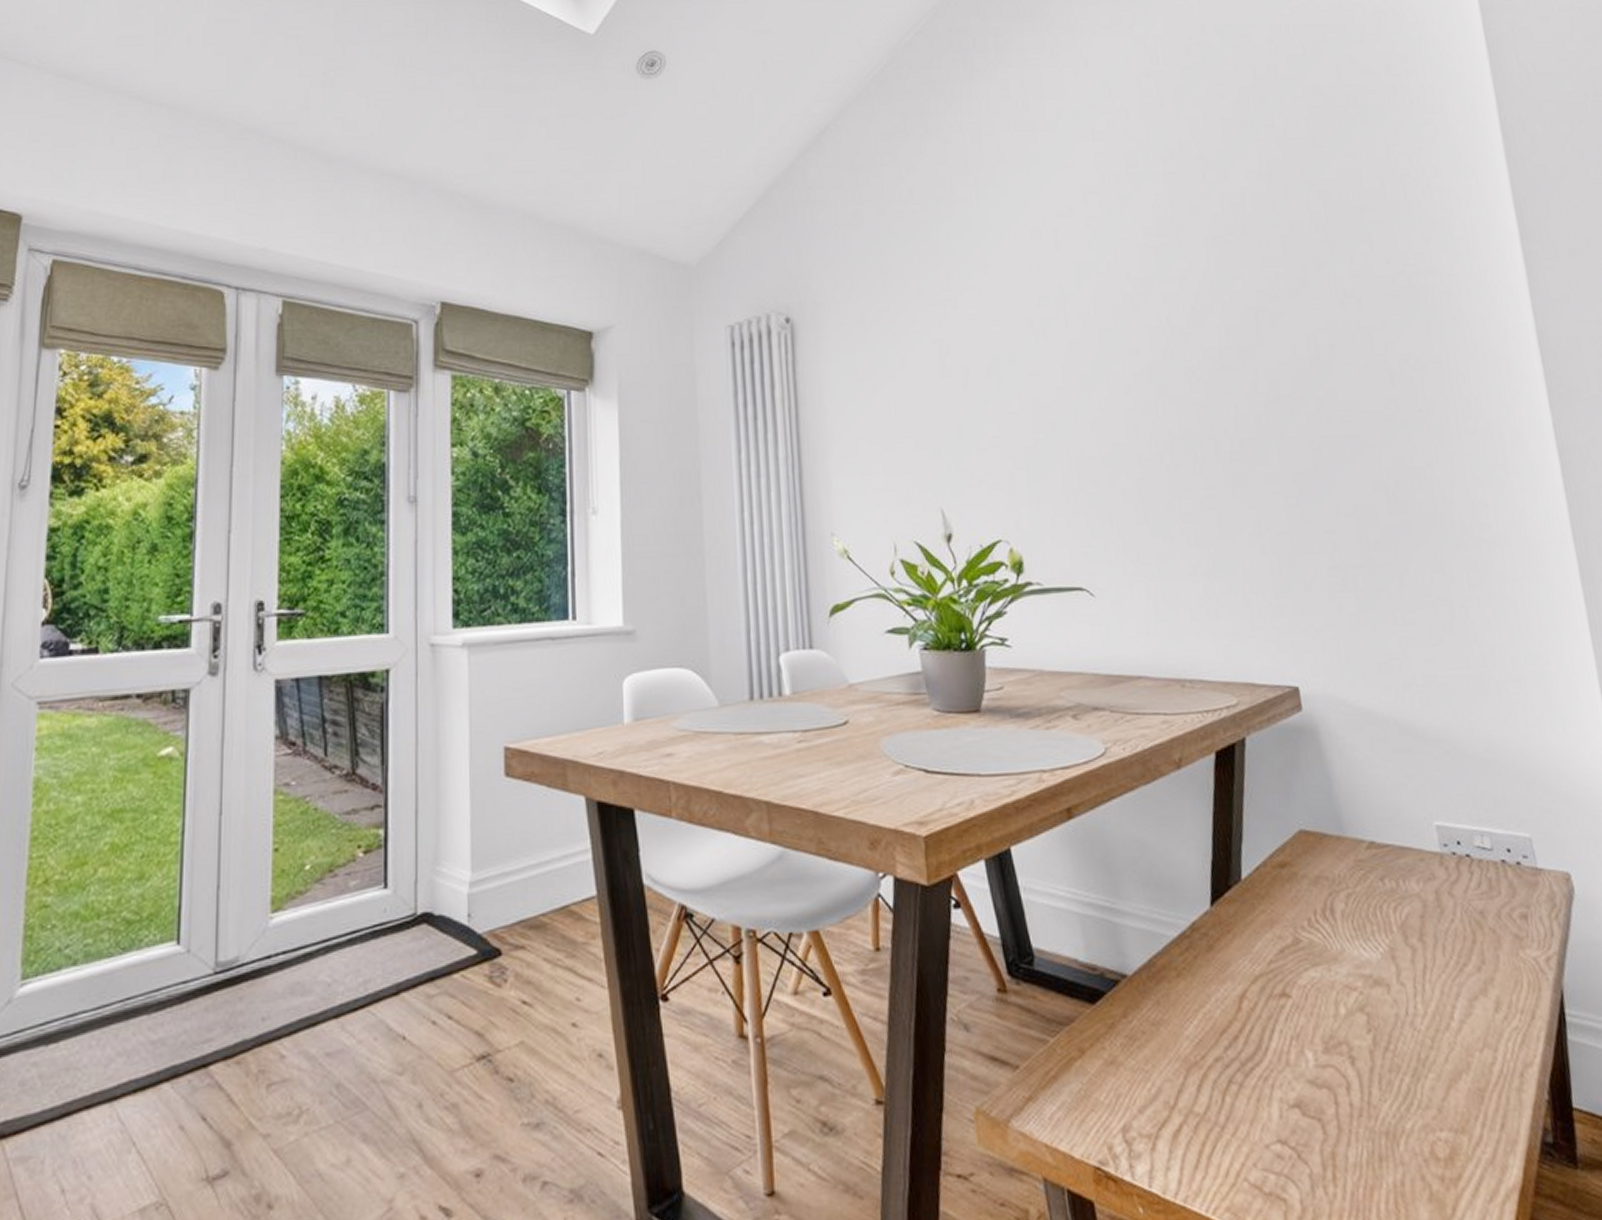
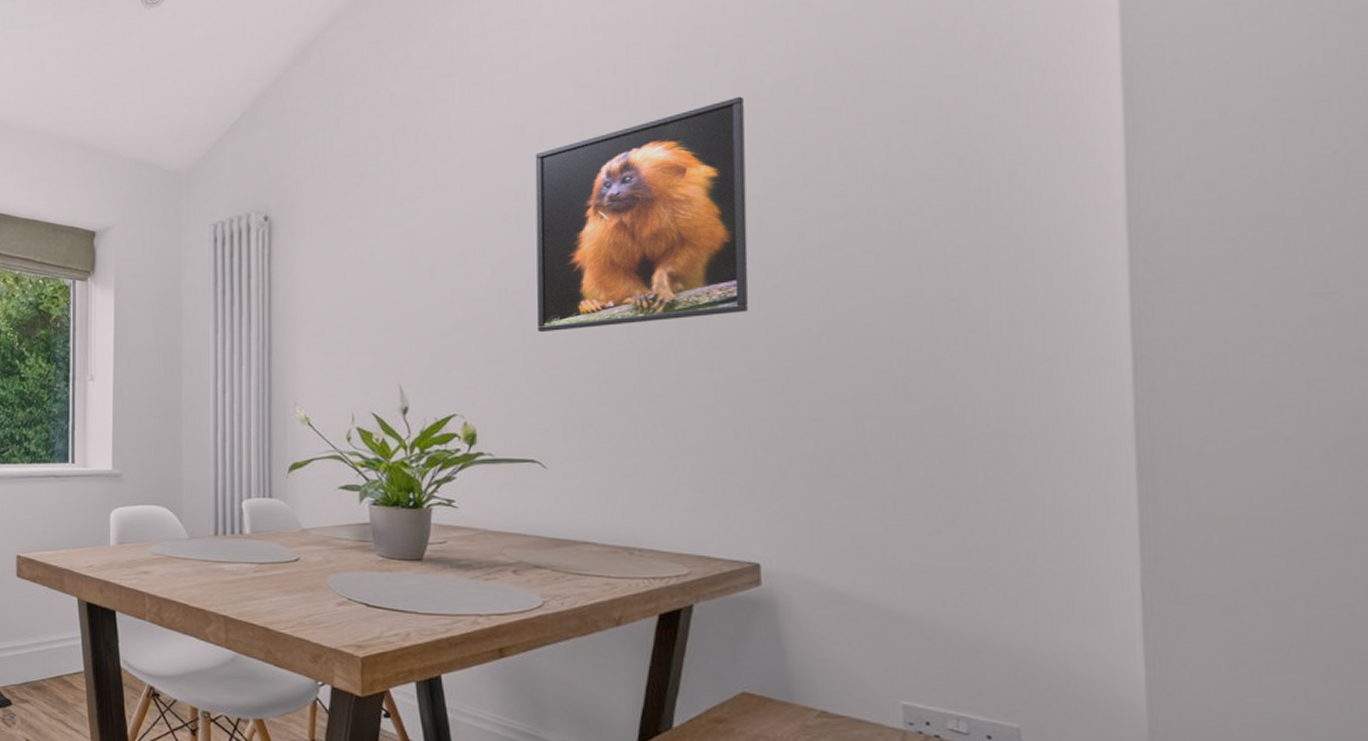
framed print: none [1053,210,1258,448] -> present [535,96,749,333]

